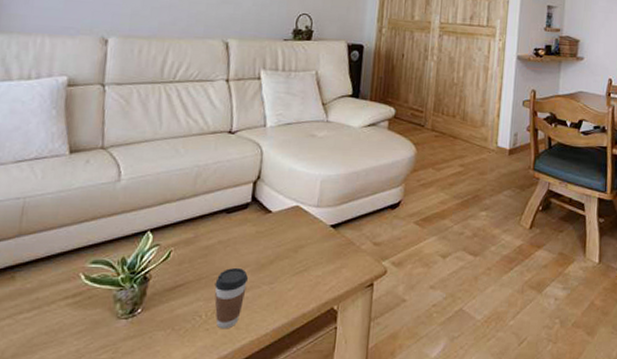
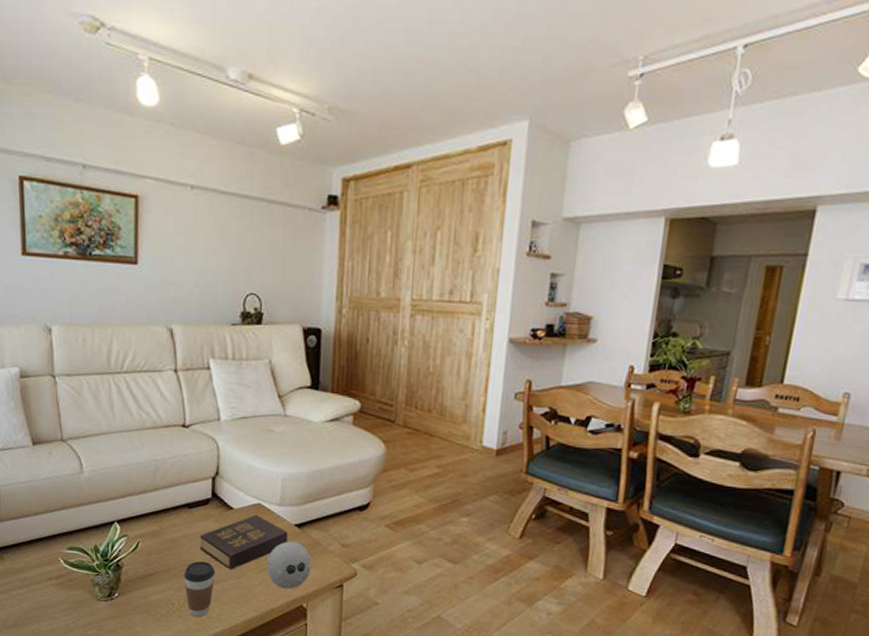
hardback book: none [234,217,324,276] -> present [199,514,289,570]
decorative ball: none [300,242,345,292] -> present [267,541,312,589]

